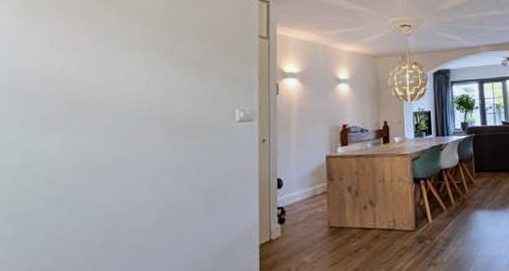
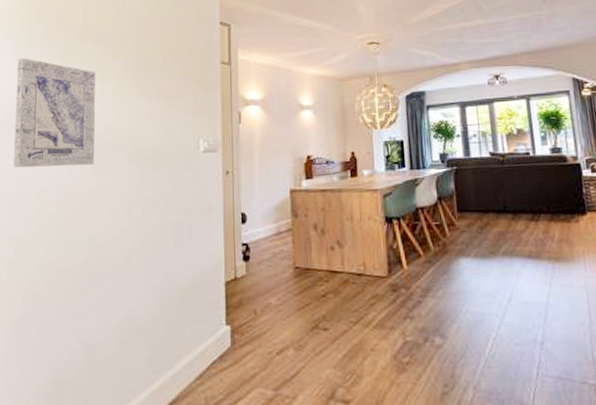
wall art: none [16,22,120,139] -> present [14,58,96,168]

